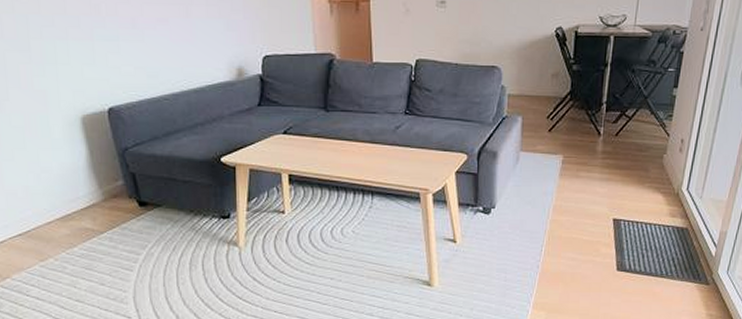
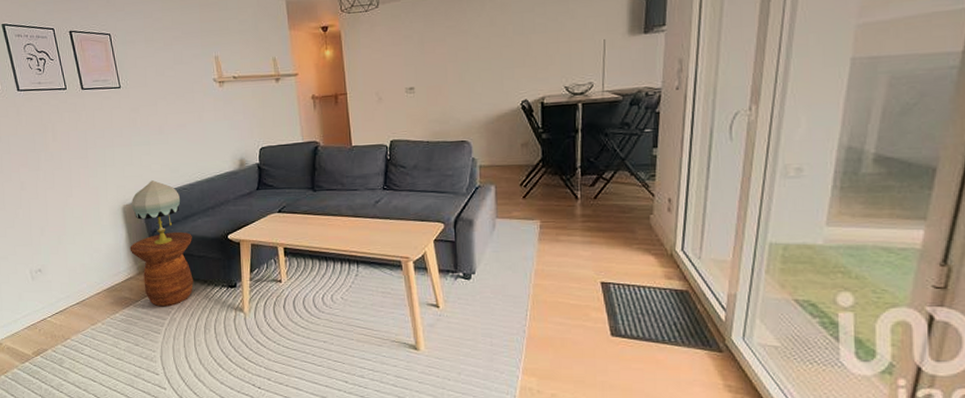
side table: none [92,151,176,240] -> present [130,231,193,307]
table lamp: none [93,86,161,165] -> present [131,180,181,244]

